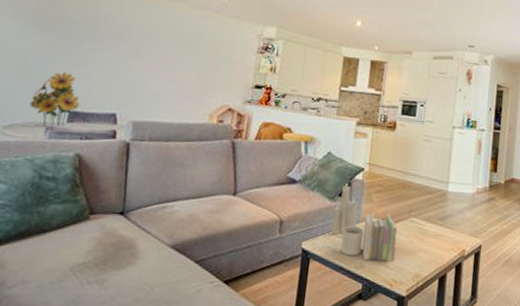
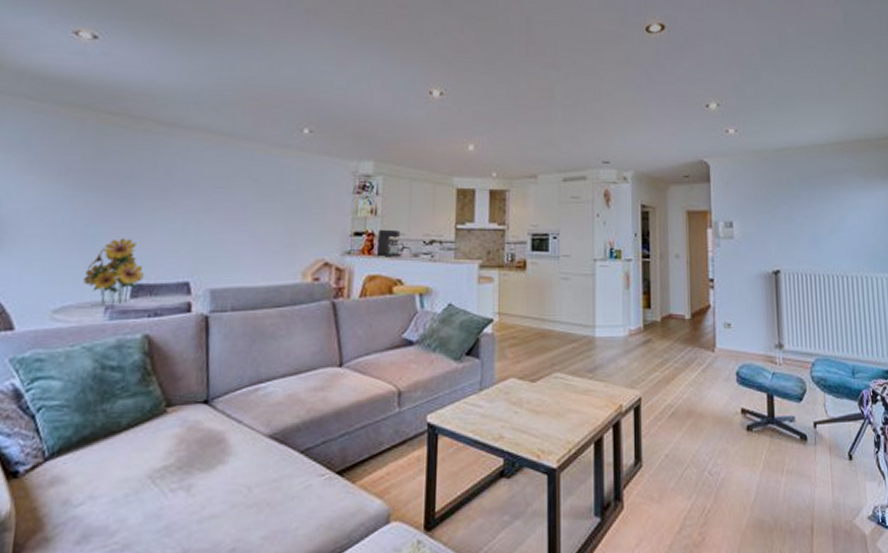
coffee maker: none [272,84,297,110] -> present [376,229,405,257]
candle: present [330,183,357,235] -> none [459,339,490,402]
mug: present [340,225,364,256] -> none [474,389,500,426]
books: present [362,213,398,262] -> none [499,371,540,429]

